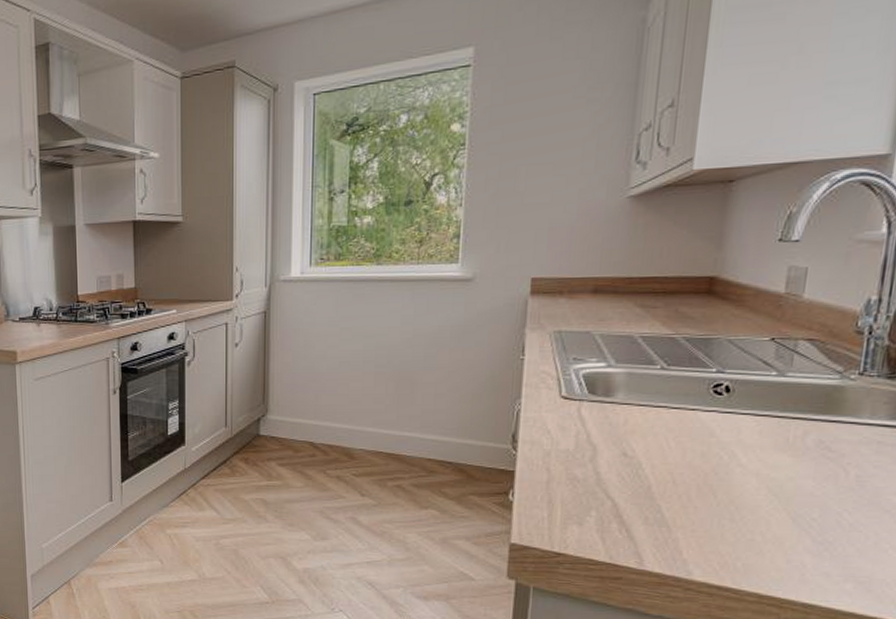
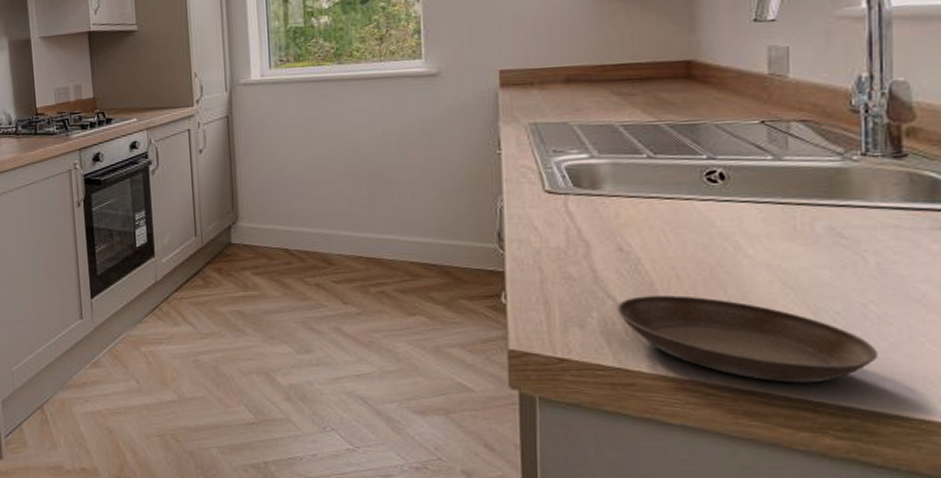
saucer: none [614,498,846,582] -> present [617,295,879,383]

